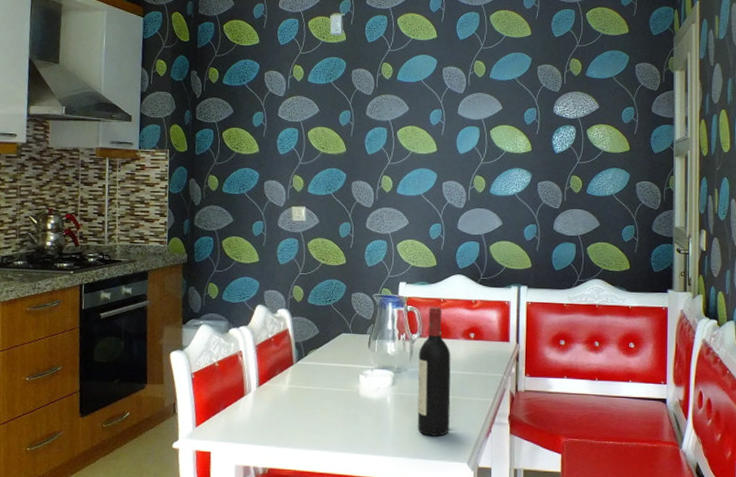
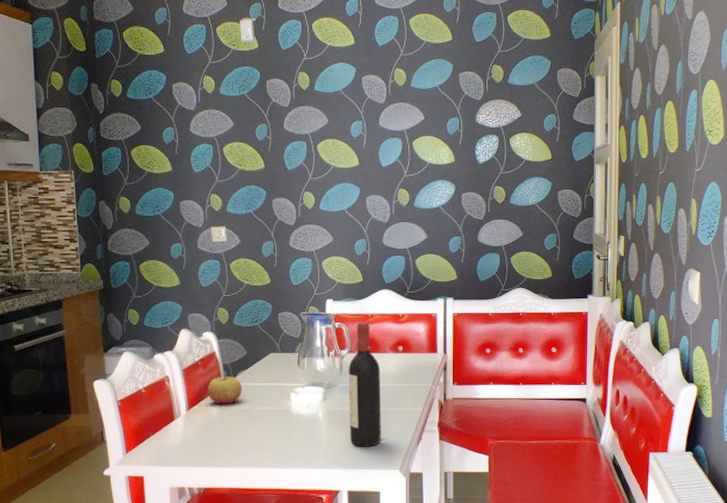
apple: none [278,354,312,384] -> present [207,376,242,405]

